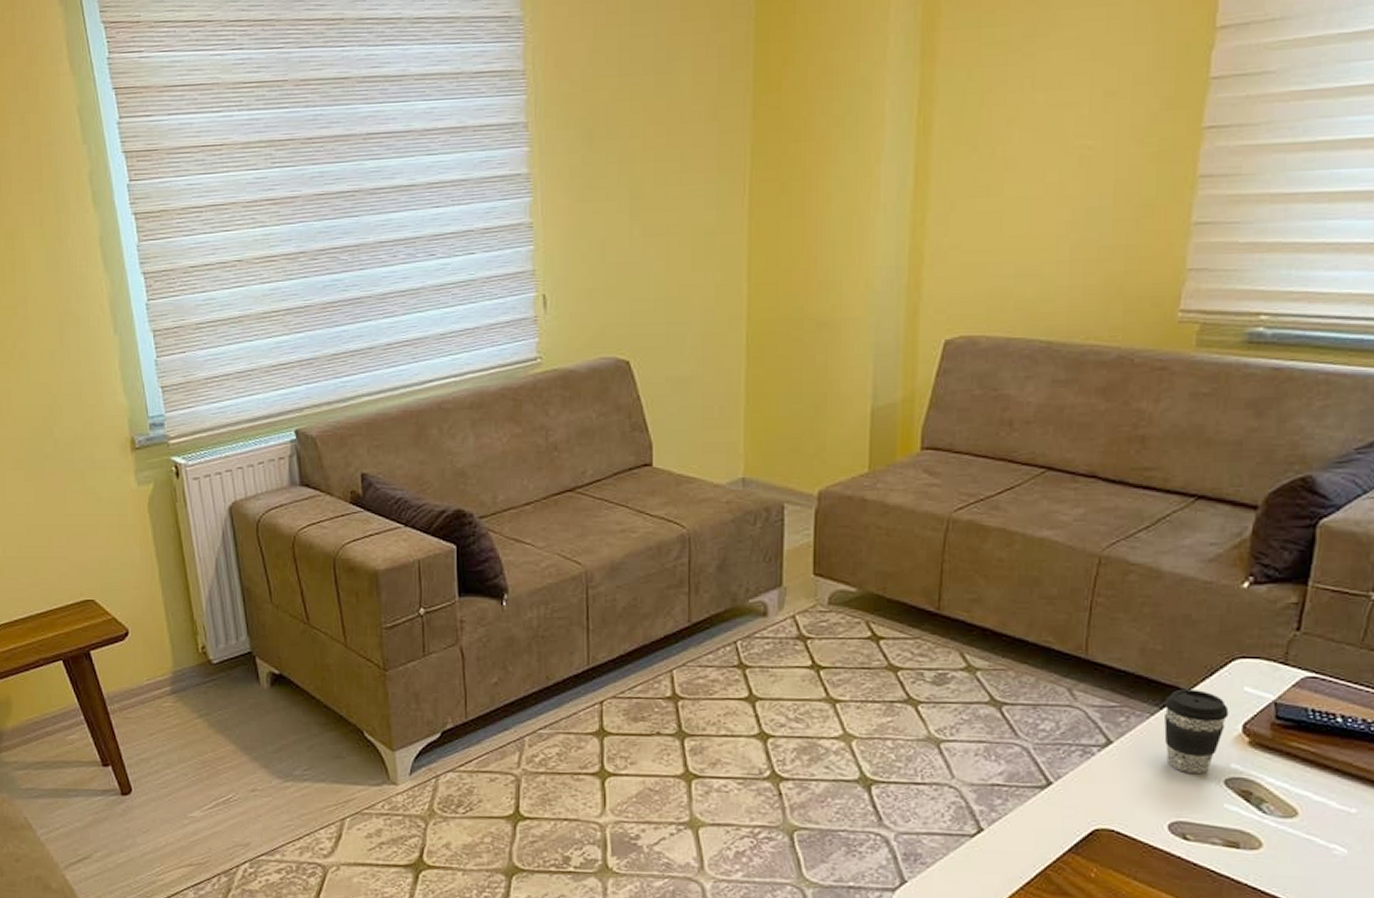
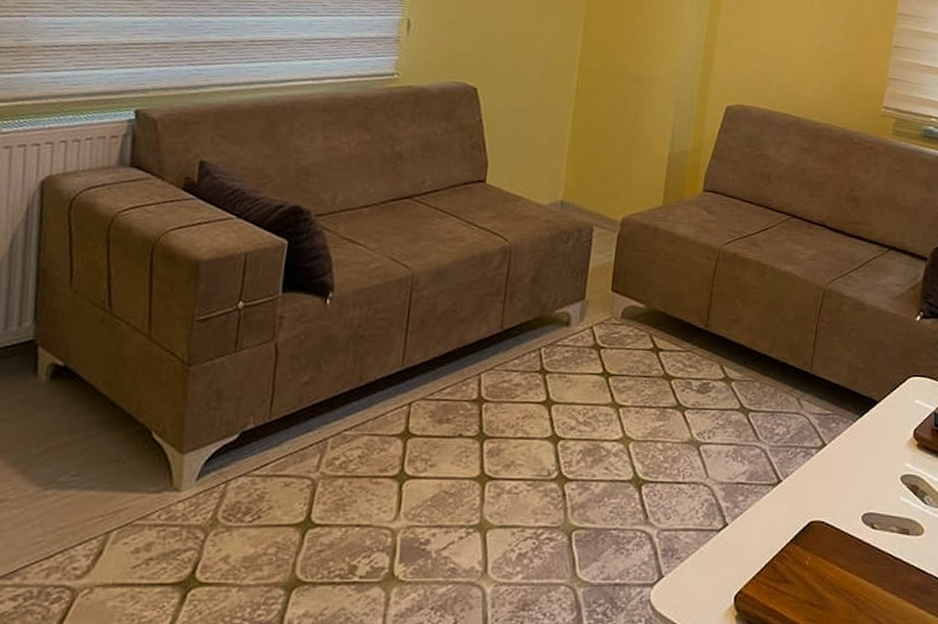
coffee cup: present [1164,690,1229,773] -> none [862,401,905,471]

